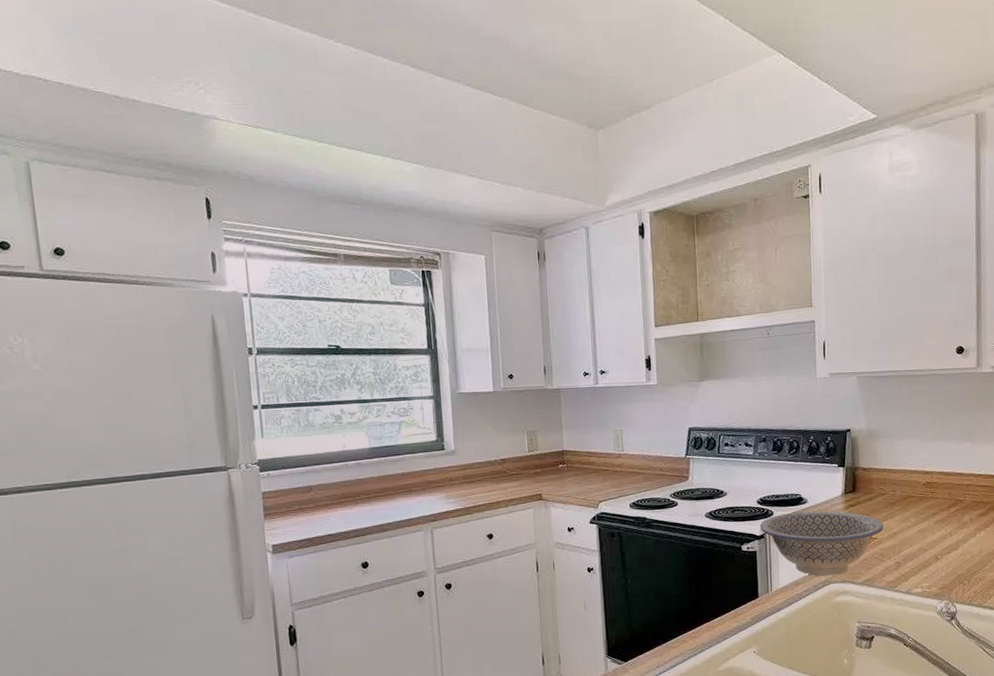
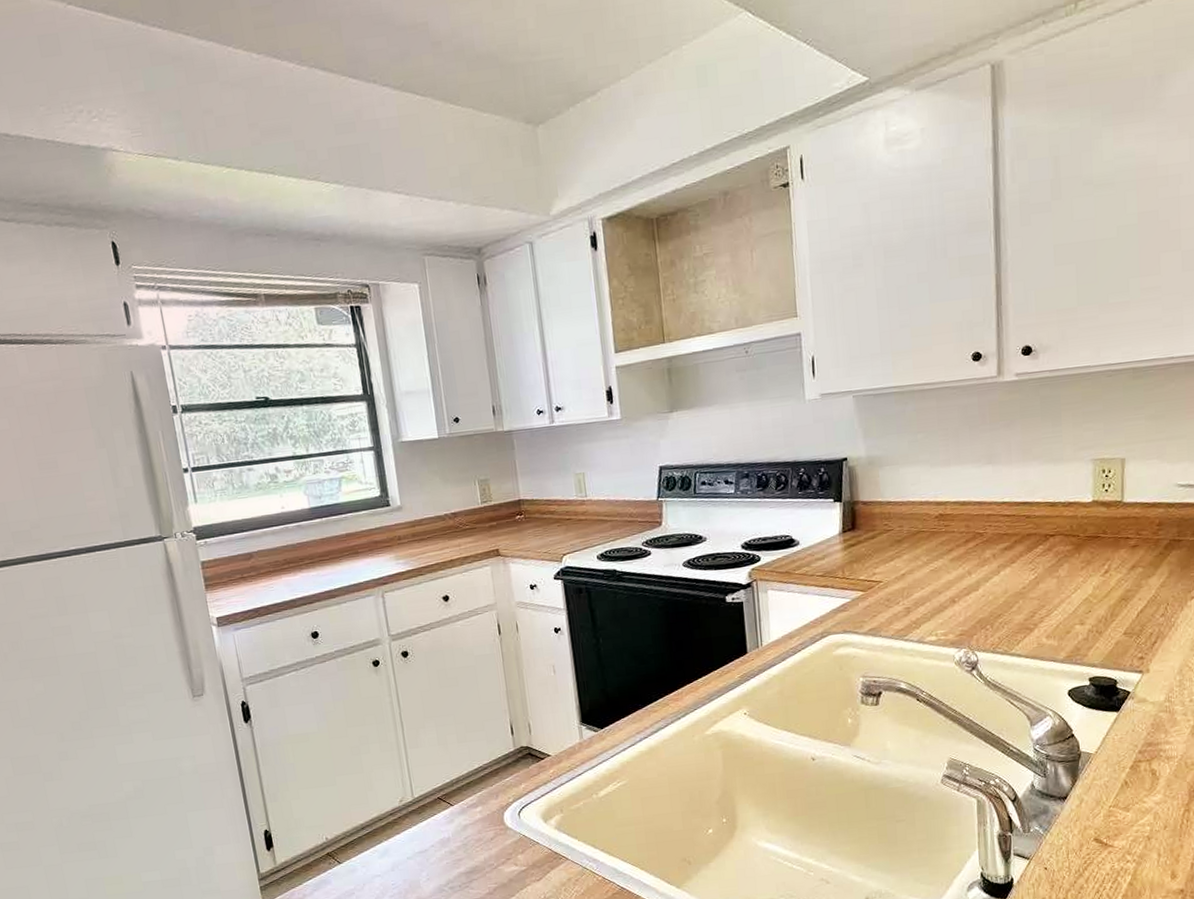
bowl: present [759,510,884,576] -> none [745,552,890,627]

